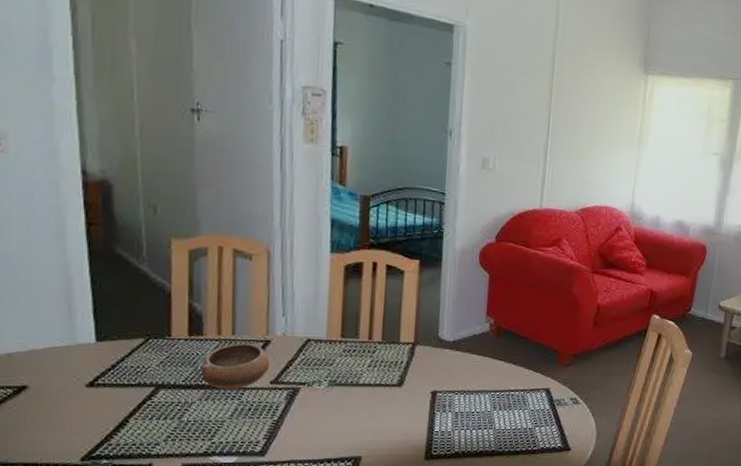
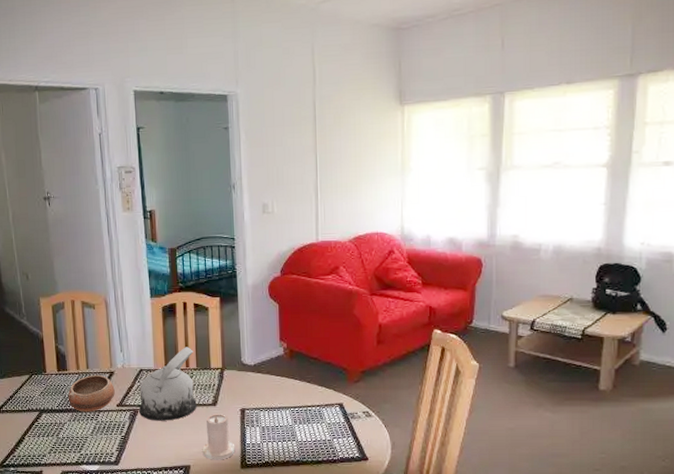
teapot: none [301,315,380,403] -> present [139,347,197,421]
candle: none [378,395,421,450] -> present [202,413,235,460]

